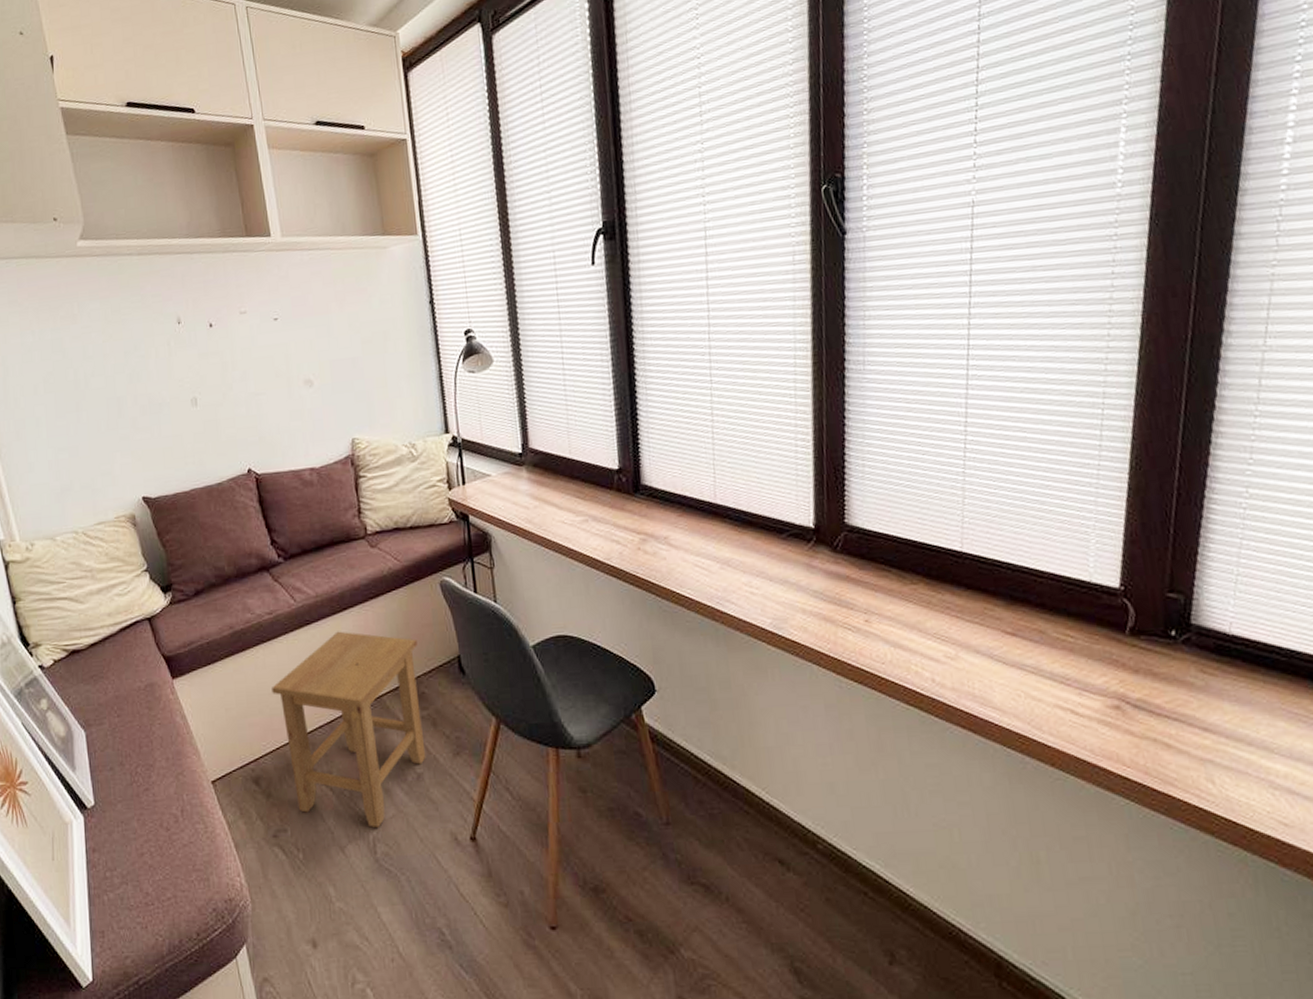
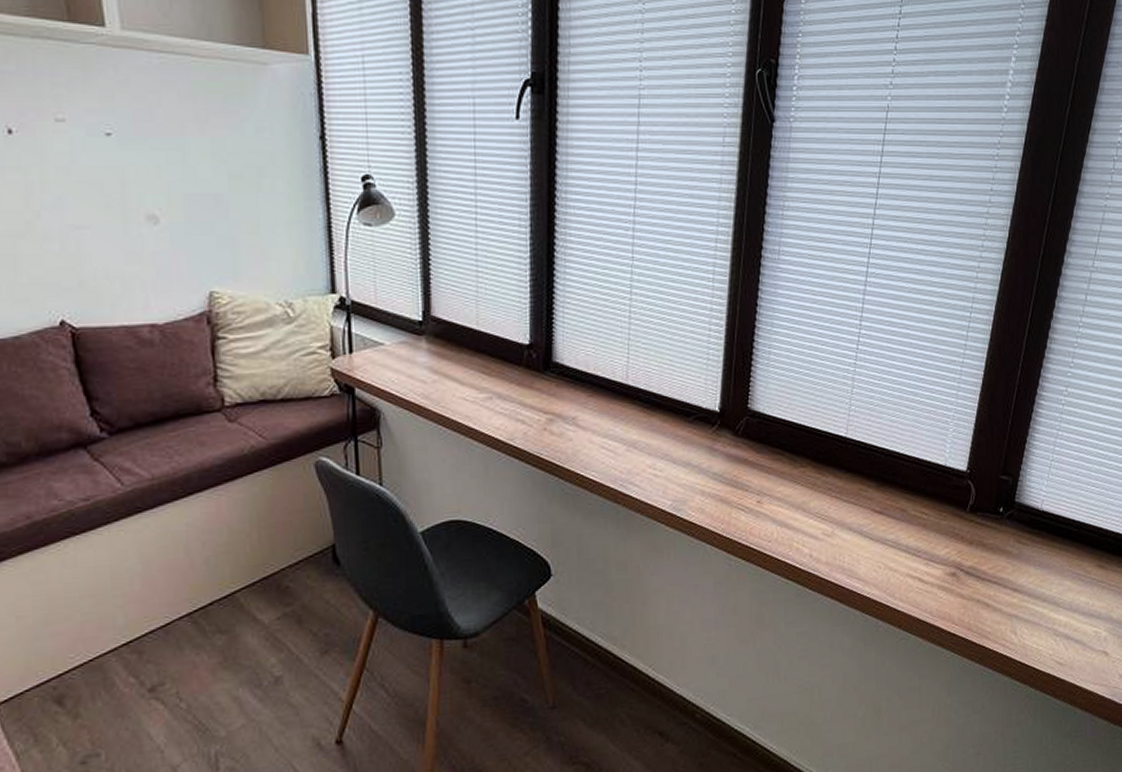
stool: present [272,631,426,829] -> none [85,519,287,742]

